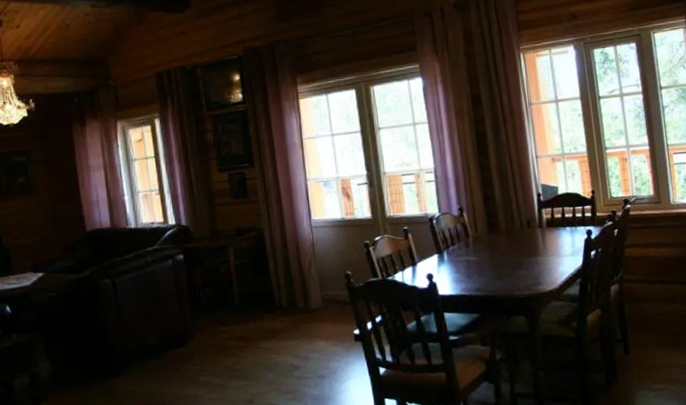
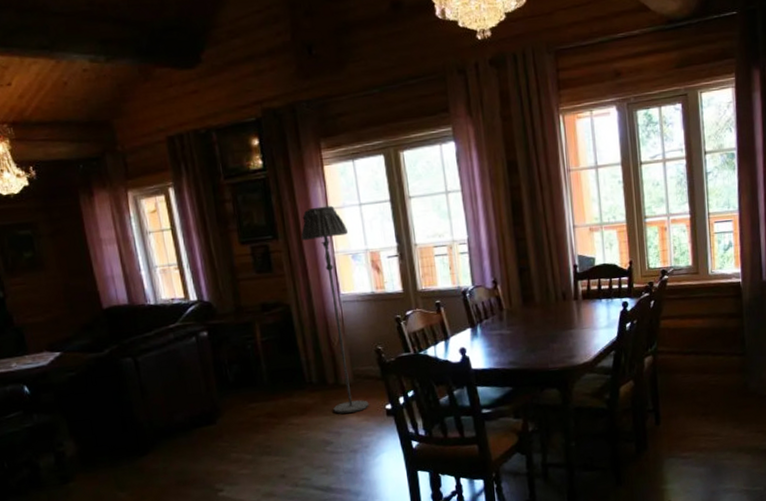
floor lamp: none [275,136,338,338] -> present [300,205,369,414]

